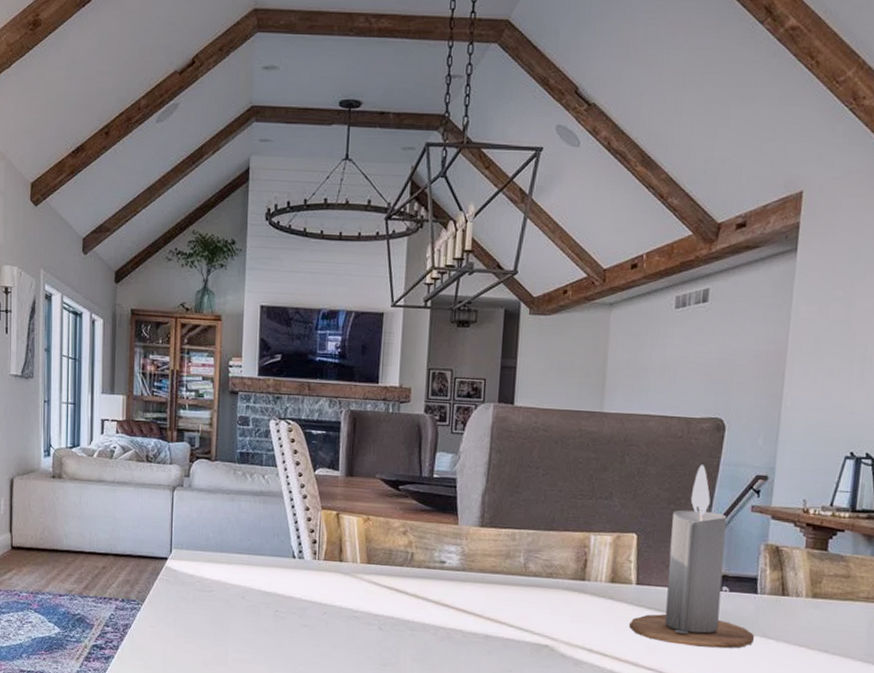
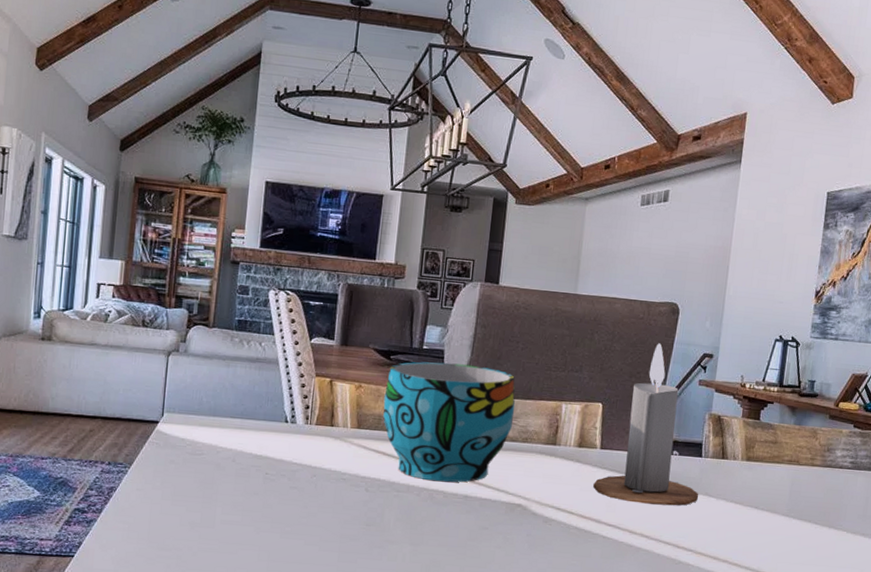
cup: none [393,491,538,621] -> present [383,362,515,483]

